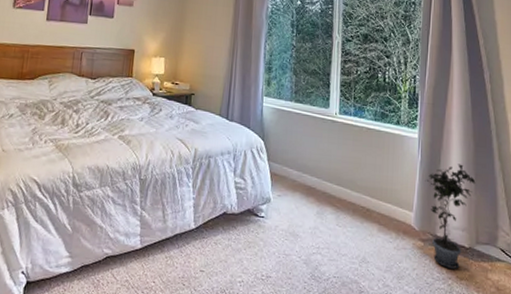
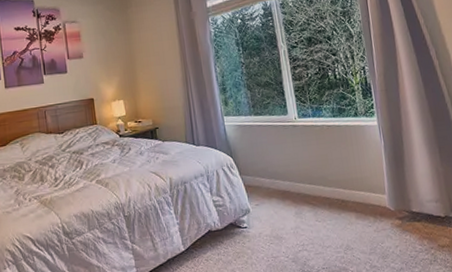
potted plant: present [425,164,476,269] -> none [391,140,441,239]

